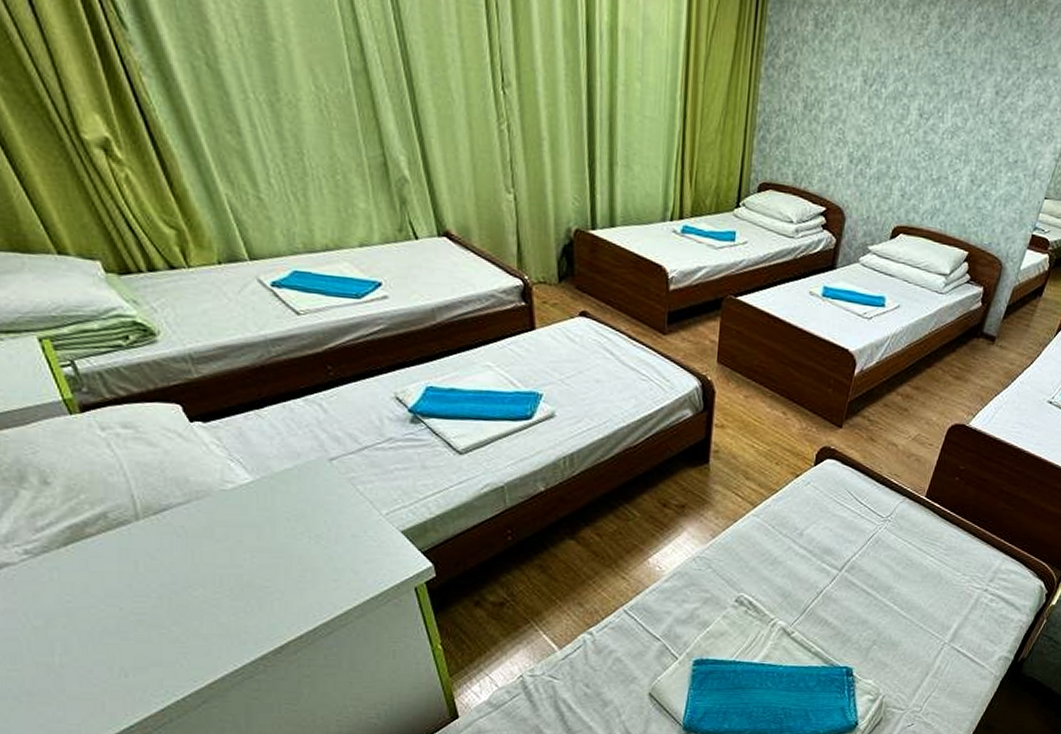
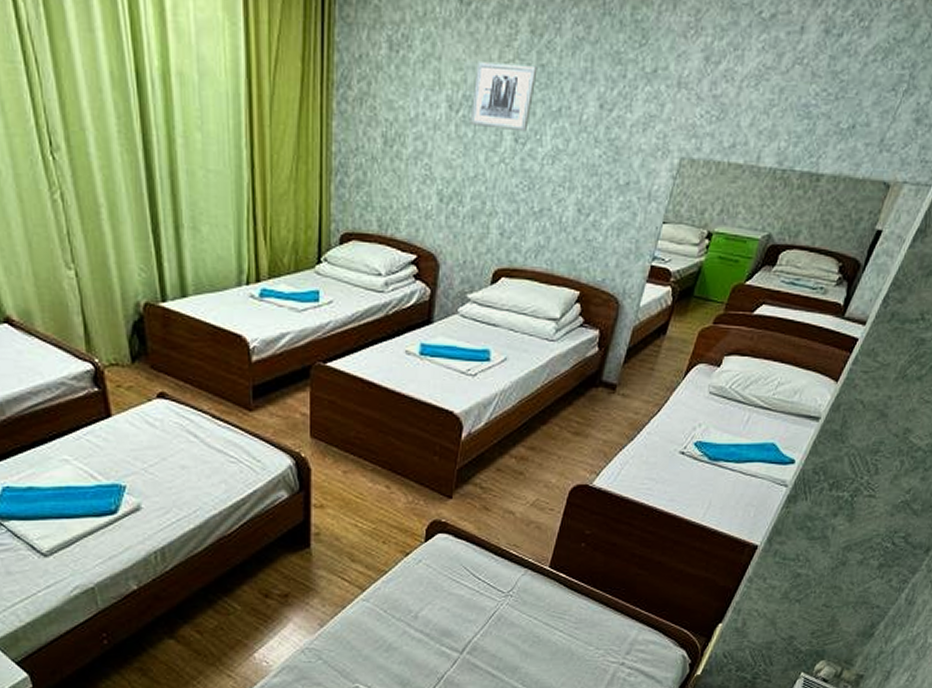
wall art: none [881,45,944,109] -> present [469,62,538,132]

